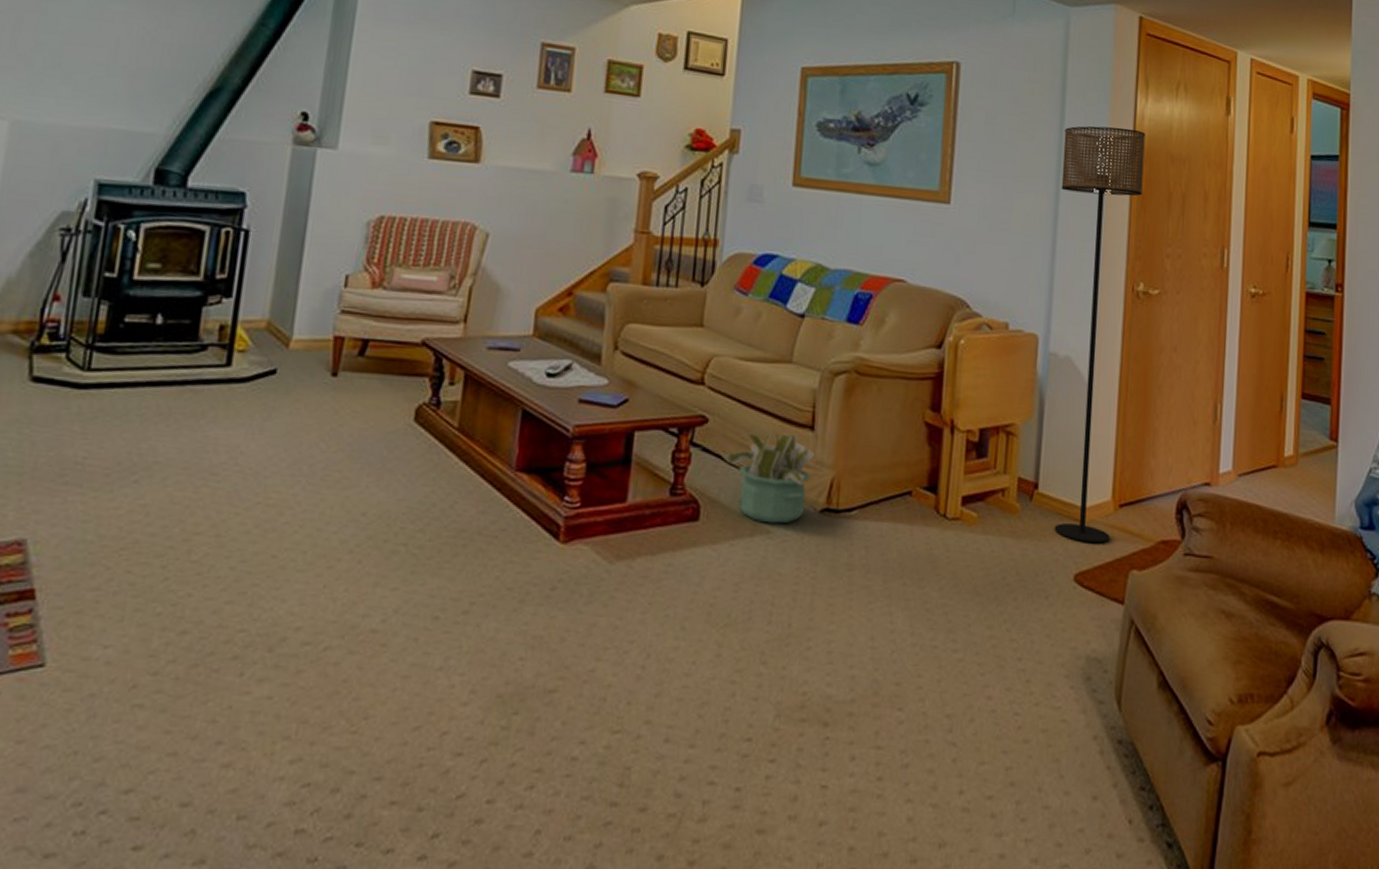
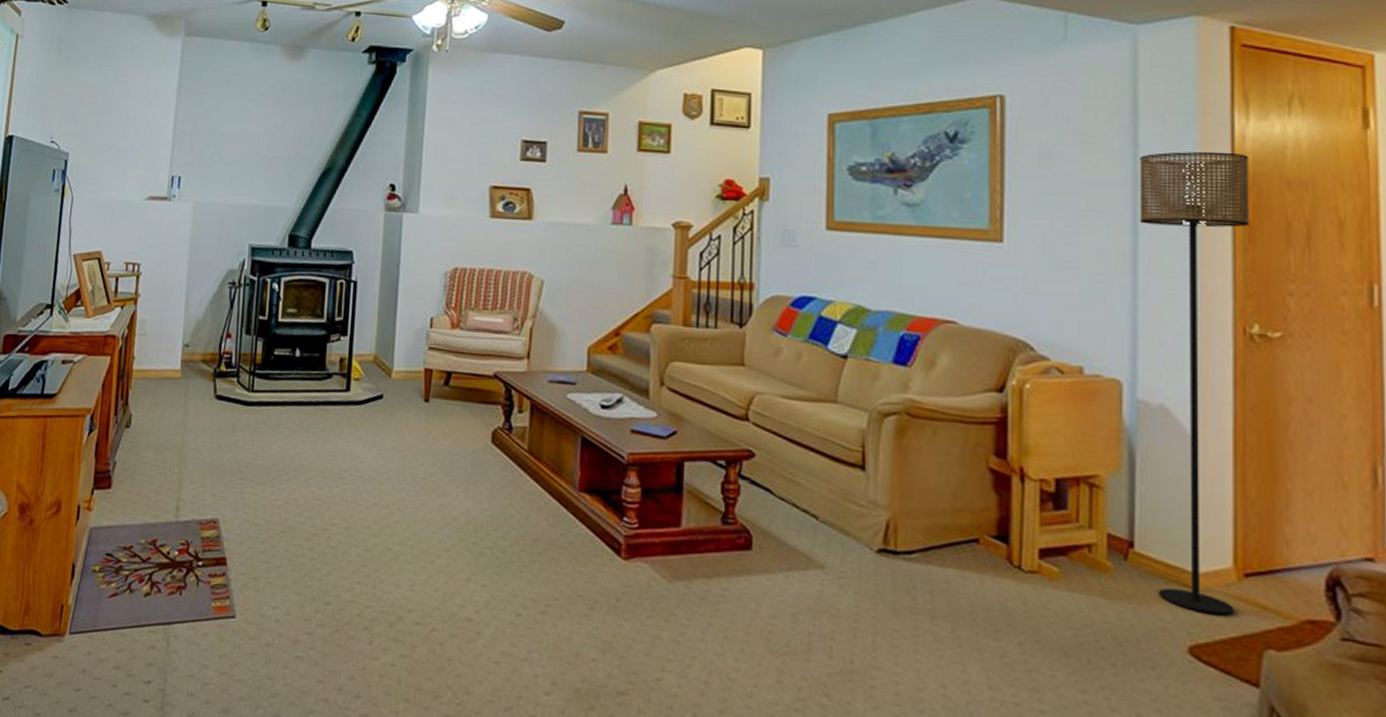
decorative plant: present [722,432,816,524] -> none [771,469,868,560]

